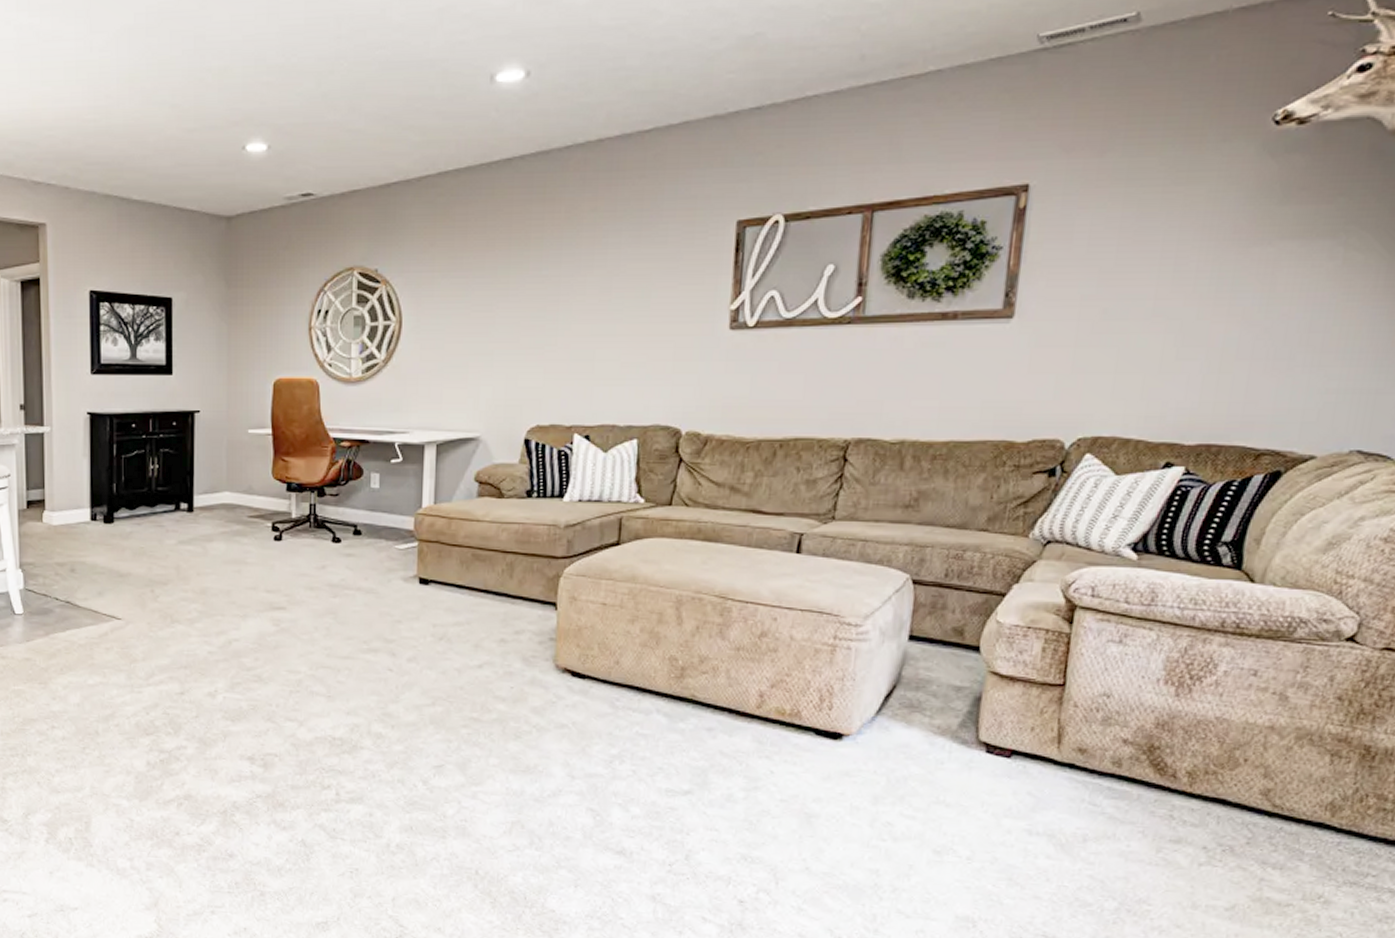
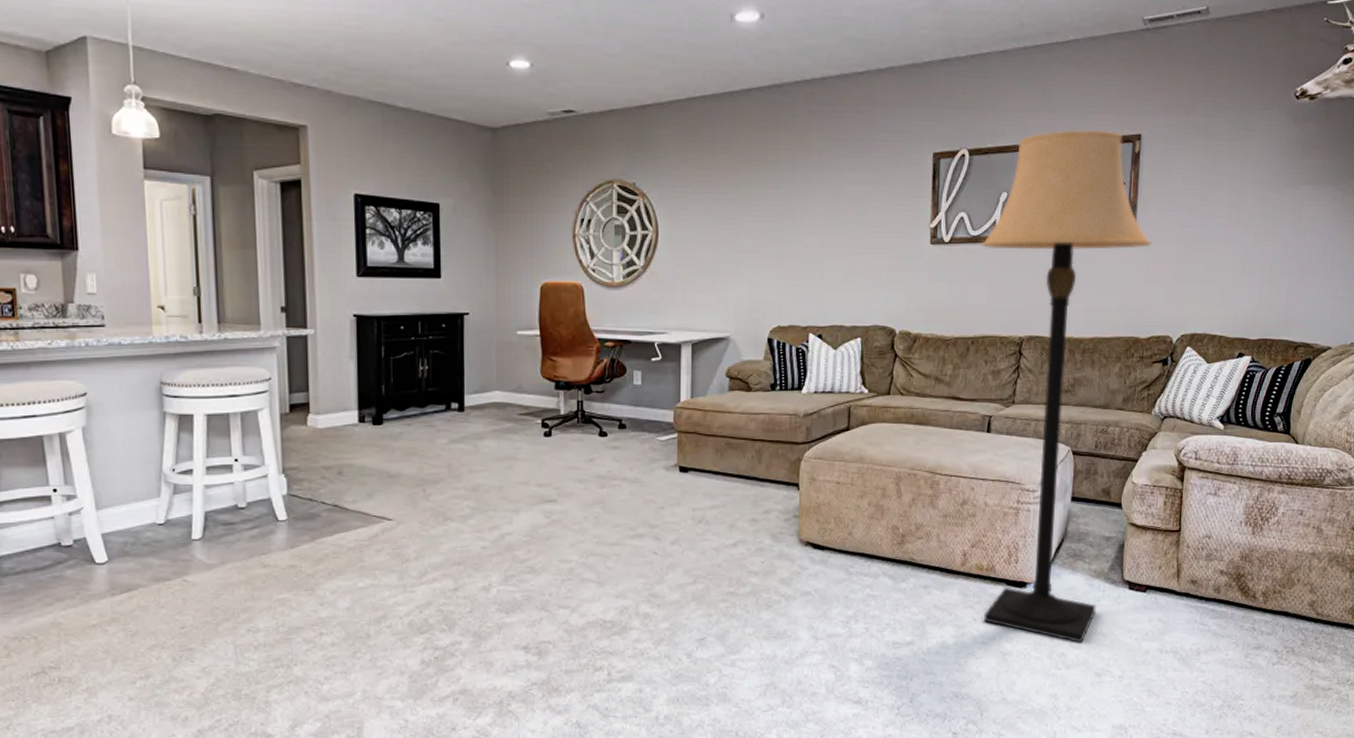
lamp: none [784,181,1039,812] -> present [980,129,1152,643]

